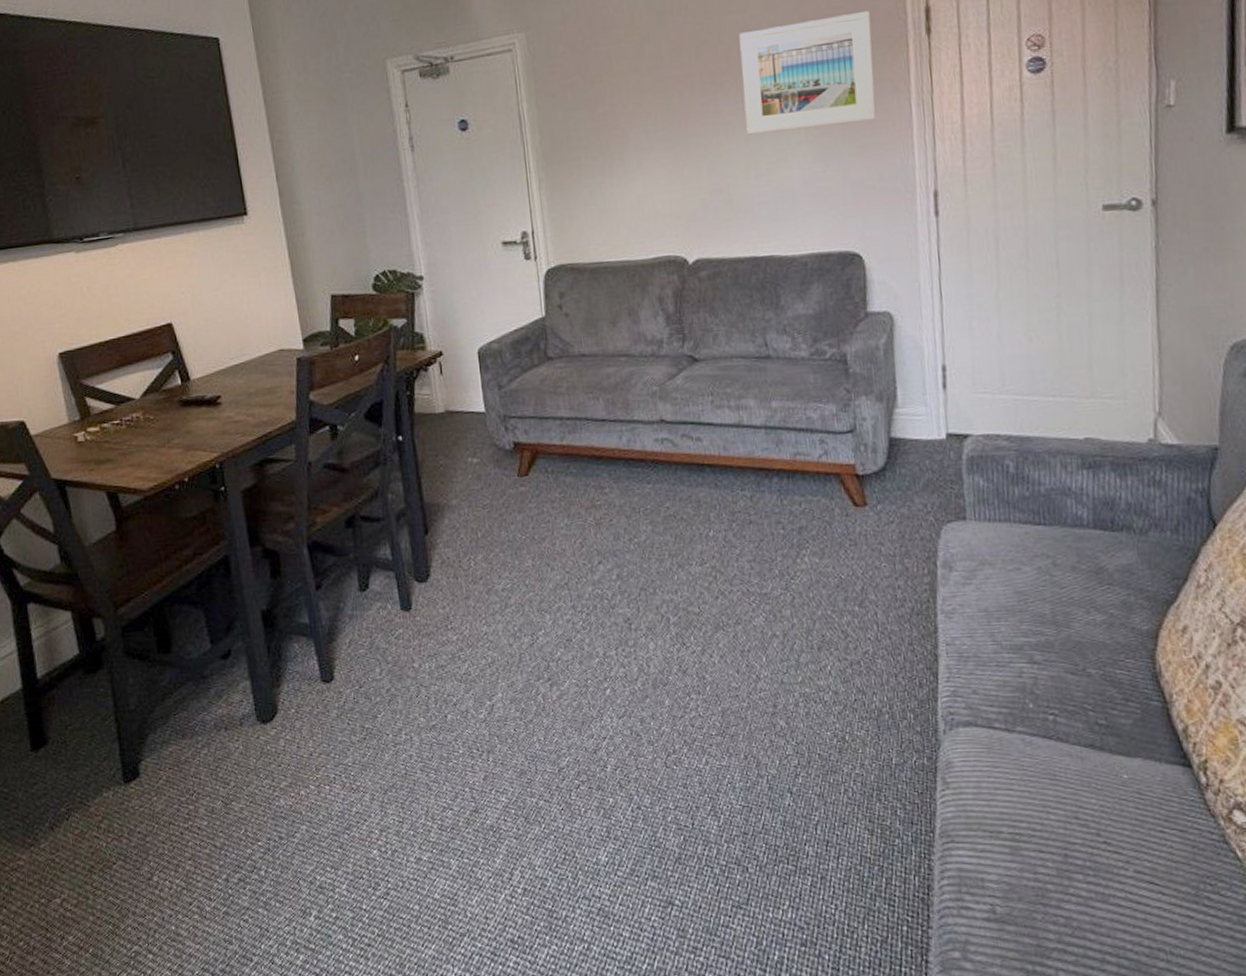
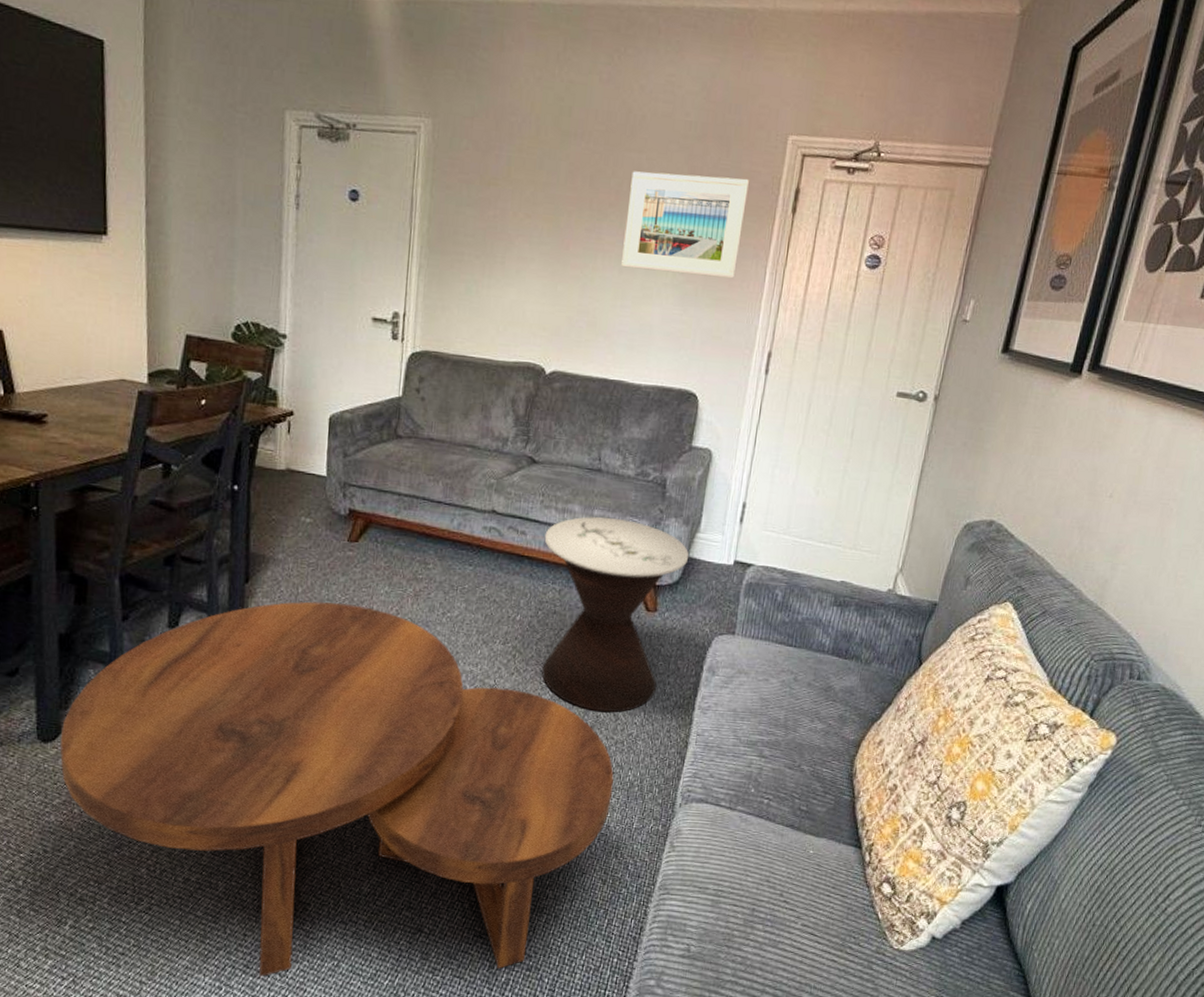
coffee table: none [277,542,861,966] -> present [59,601,614,978]
side table: none [722,406,892,630] -> present [542,516,690,713]

